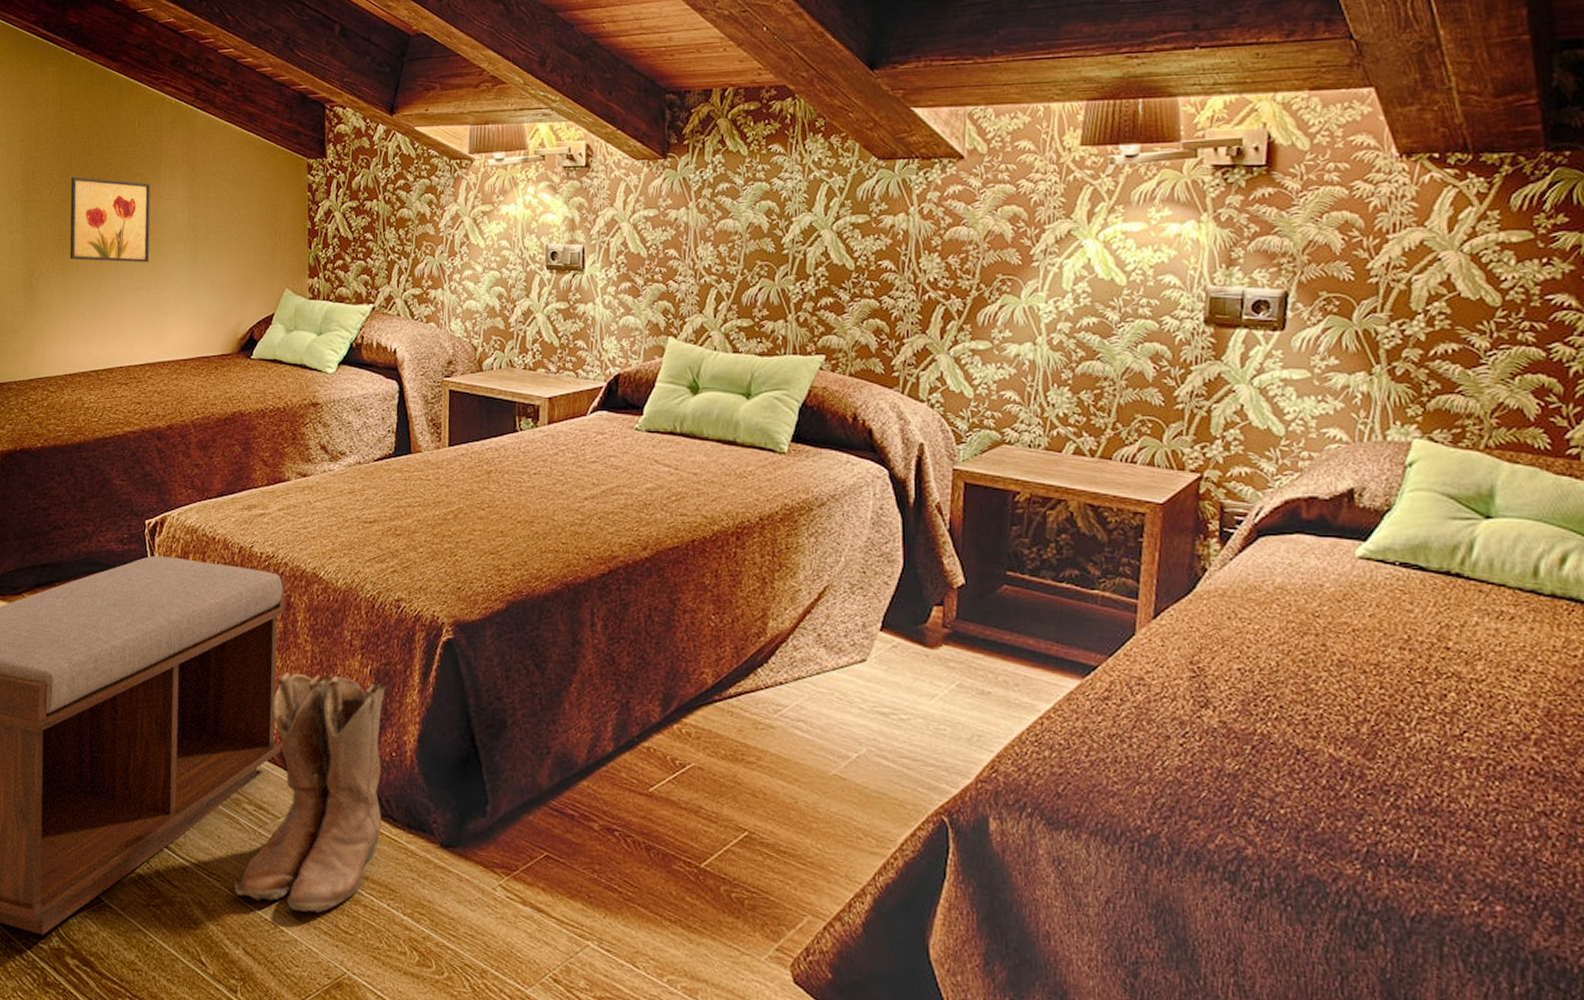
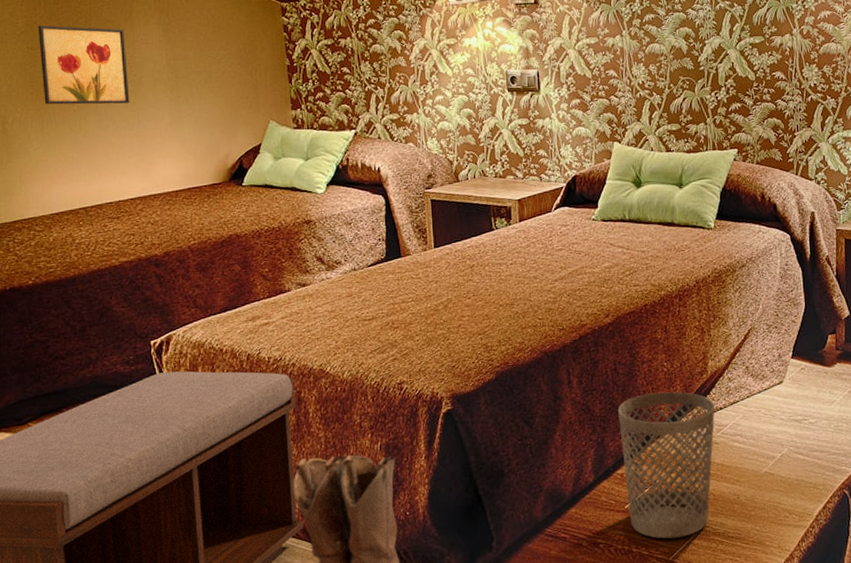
wastebasket: none [650,651,774,841] -> present [618,391,716,539]

